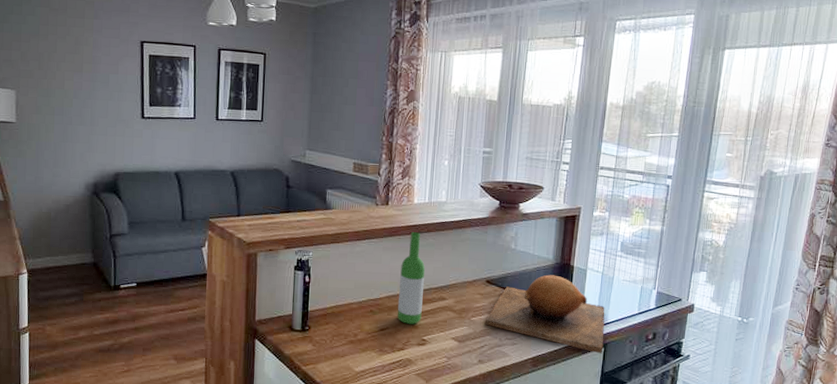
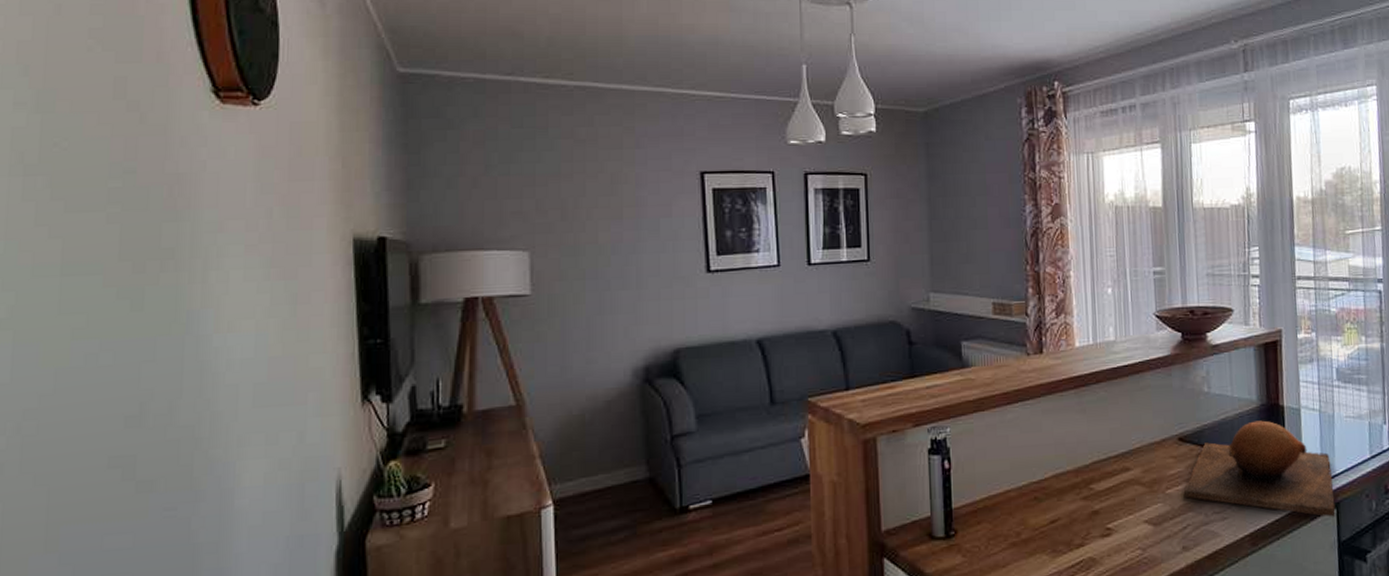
wine bottle: present [397,232,426,324] -> none [1068,385,1102,510]

